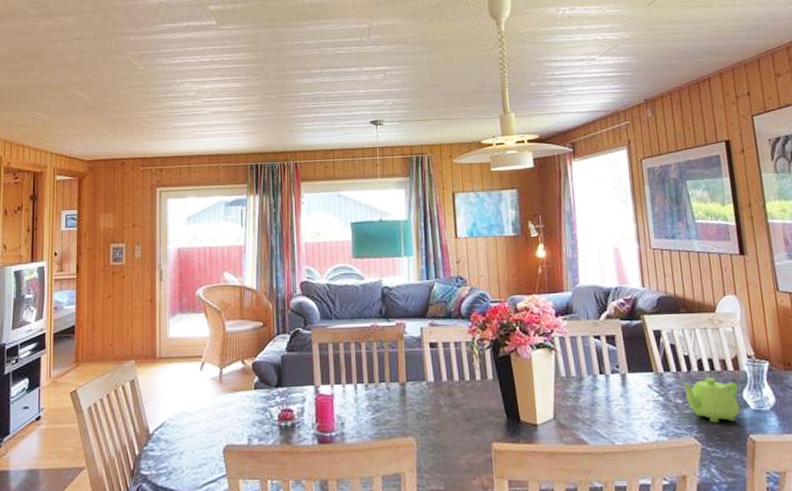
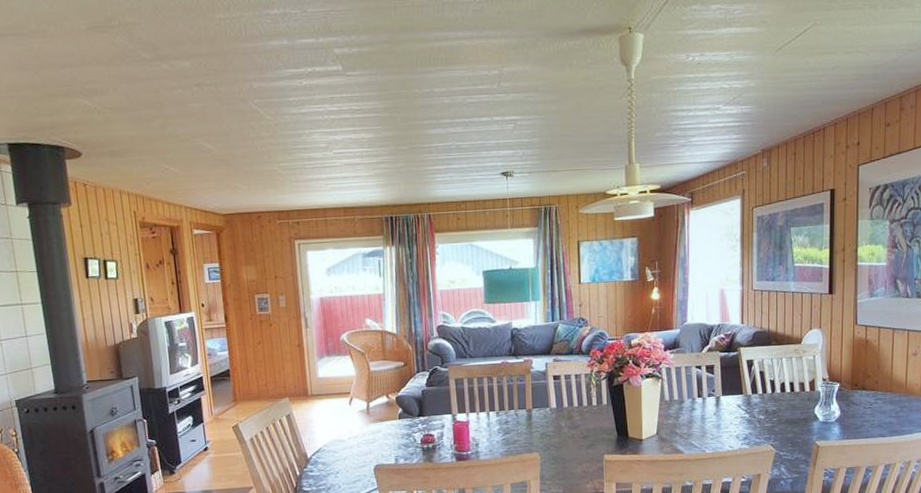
teapot: present [681,377,741,423] -> none [765,397,811,433]

